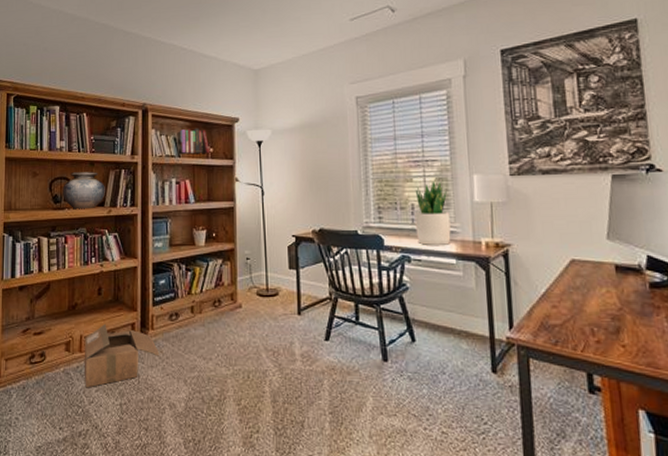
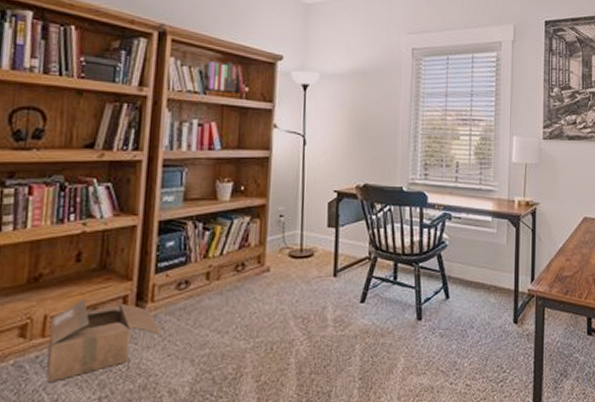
vase: present [61,172,106,210] -> none [28,101,99,151]
planter: present [414,181,451,246] -> none [458,140,490,204]

